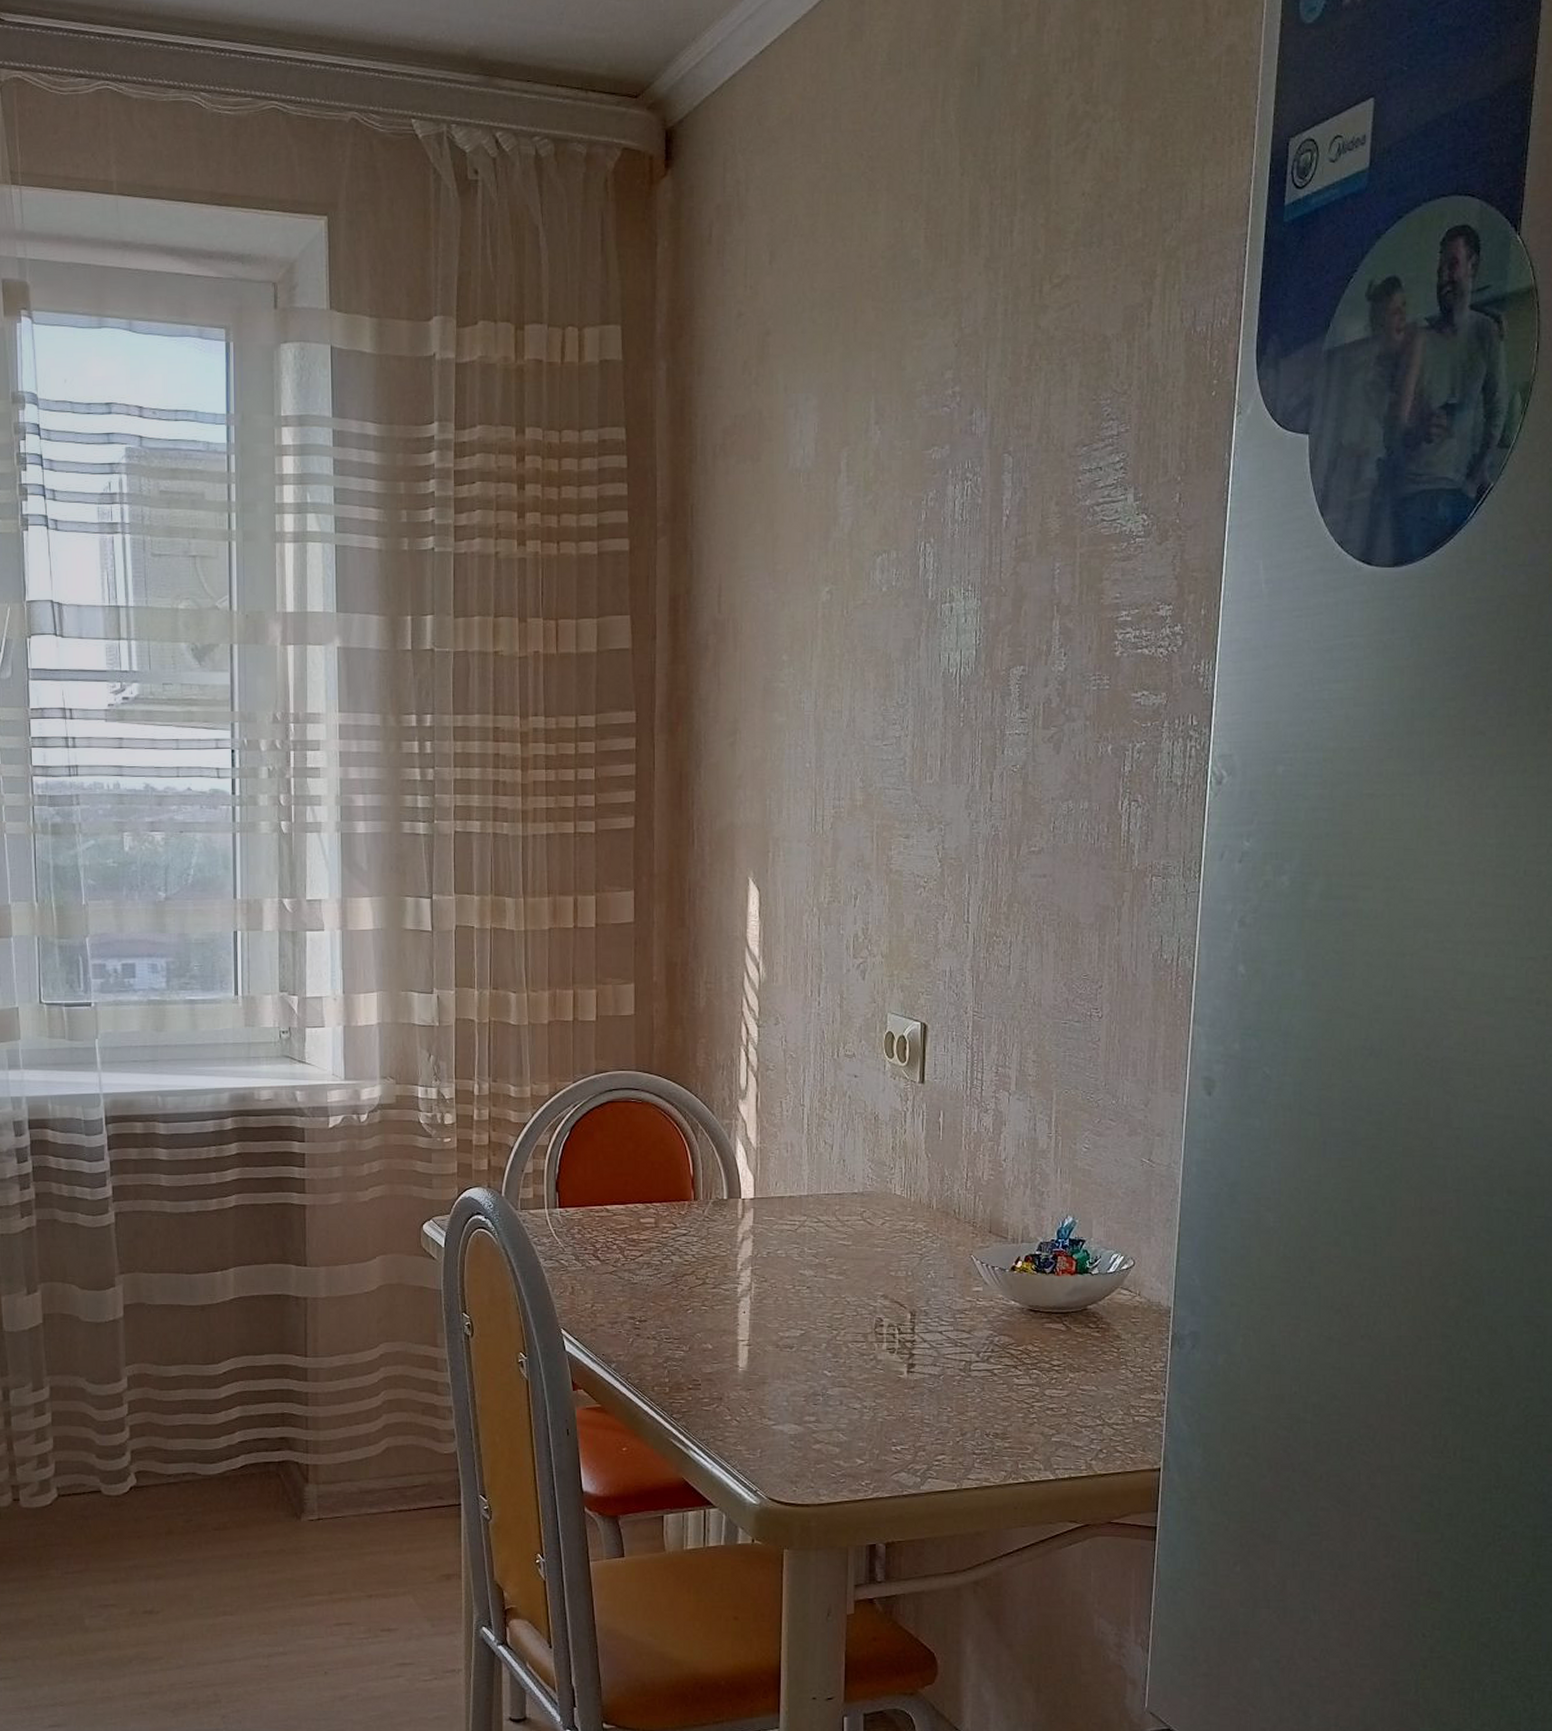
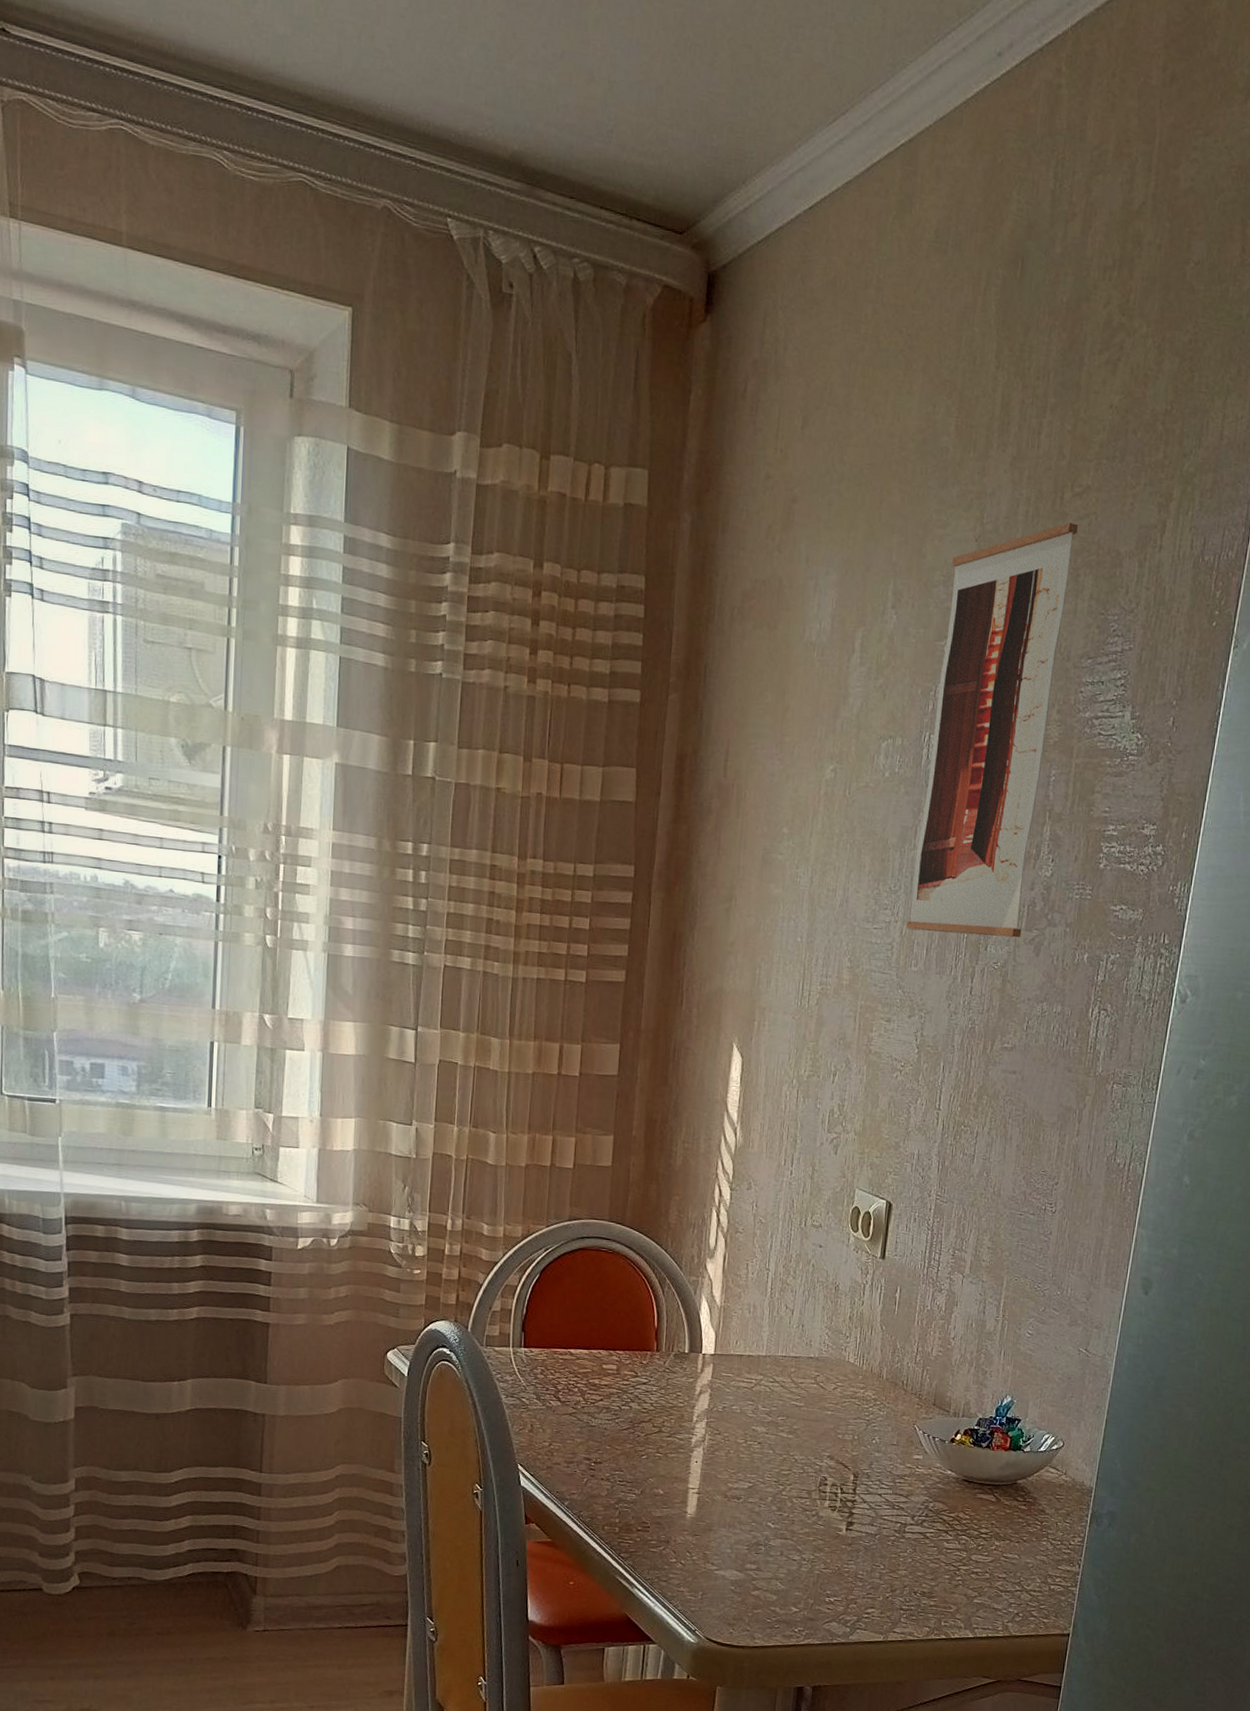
wall art: none [917,314,1060,742] -> present [906,522,1078,938]

